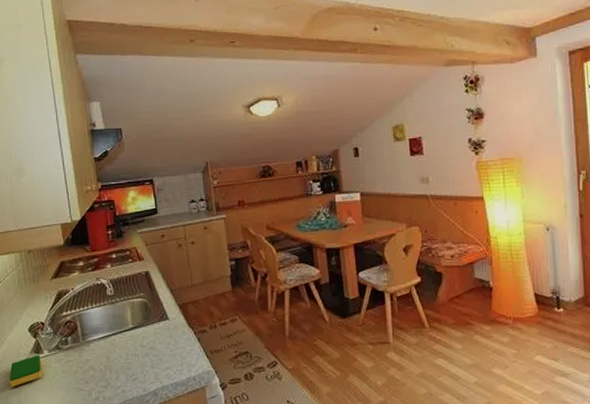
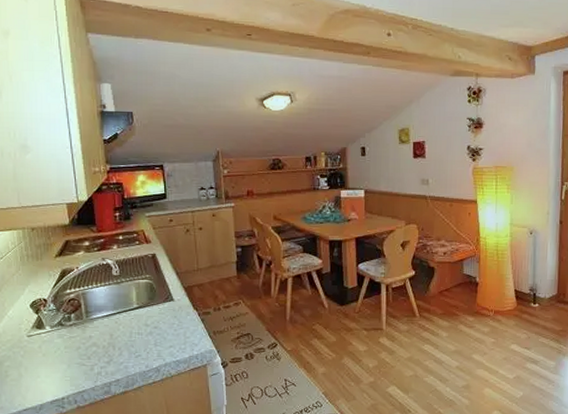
dish sponge: present [9,355,42,387] -> none [9,330,43,361]

